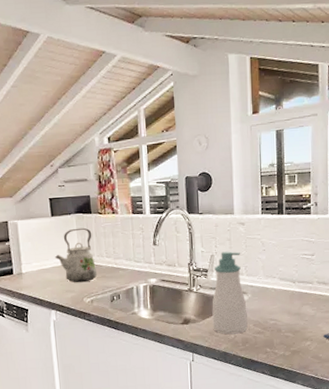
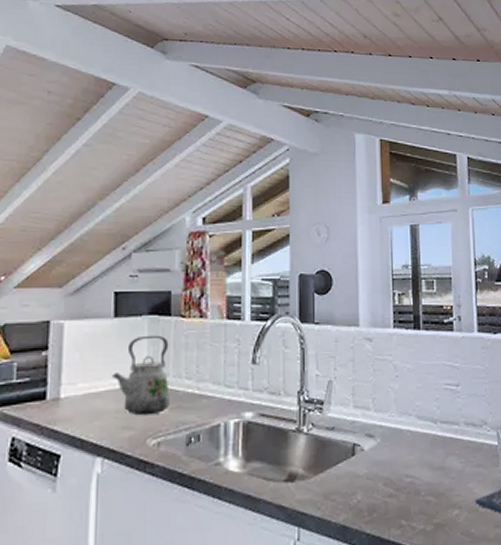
soap bottle: present [212,251,248,335] -> none [327,376,376,499]

